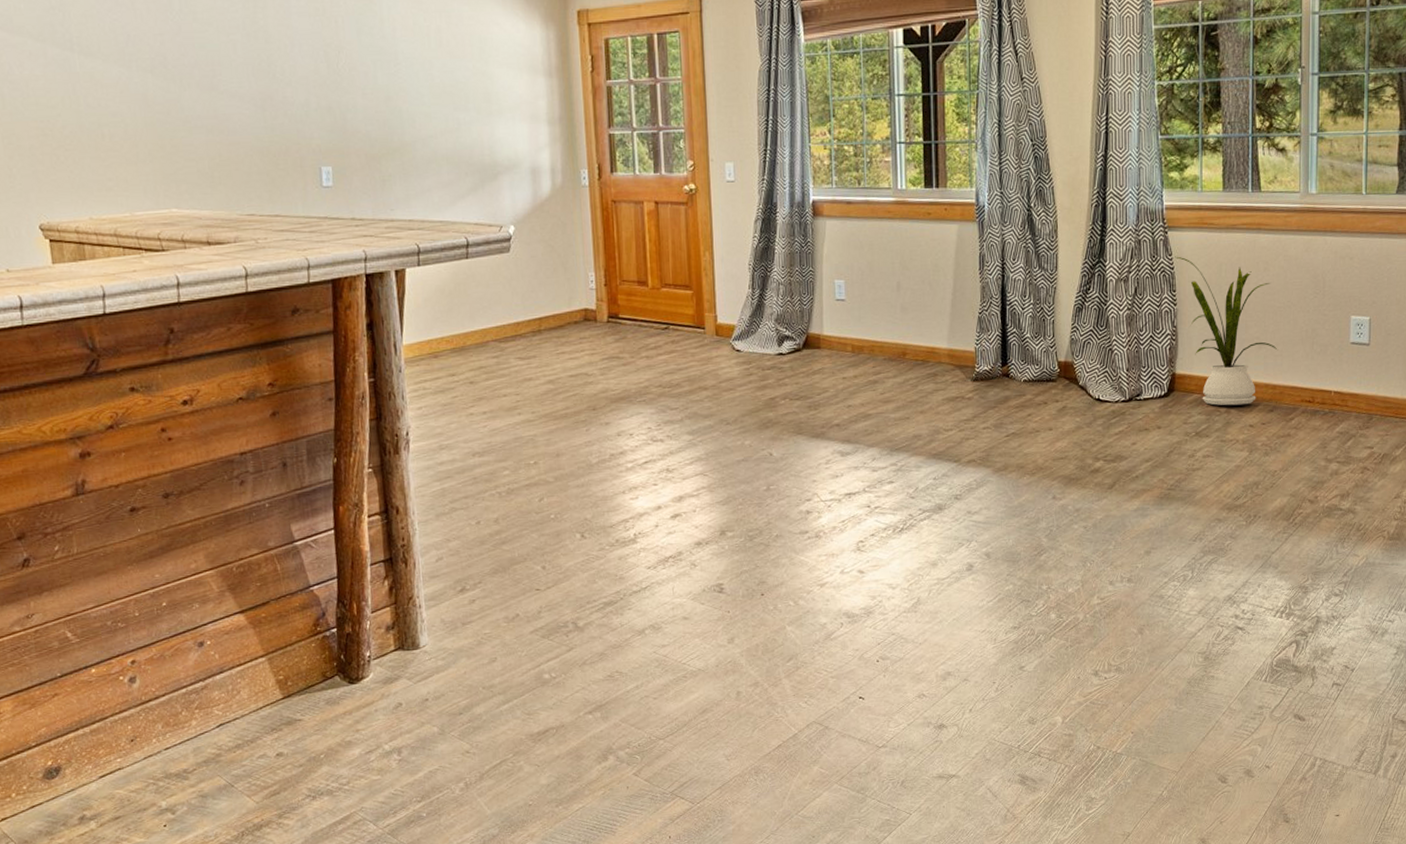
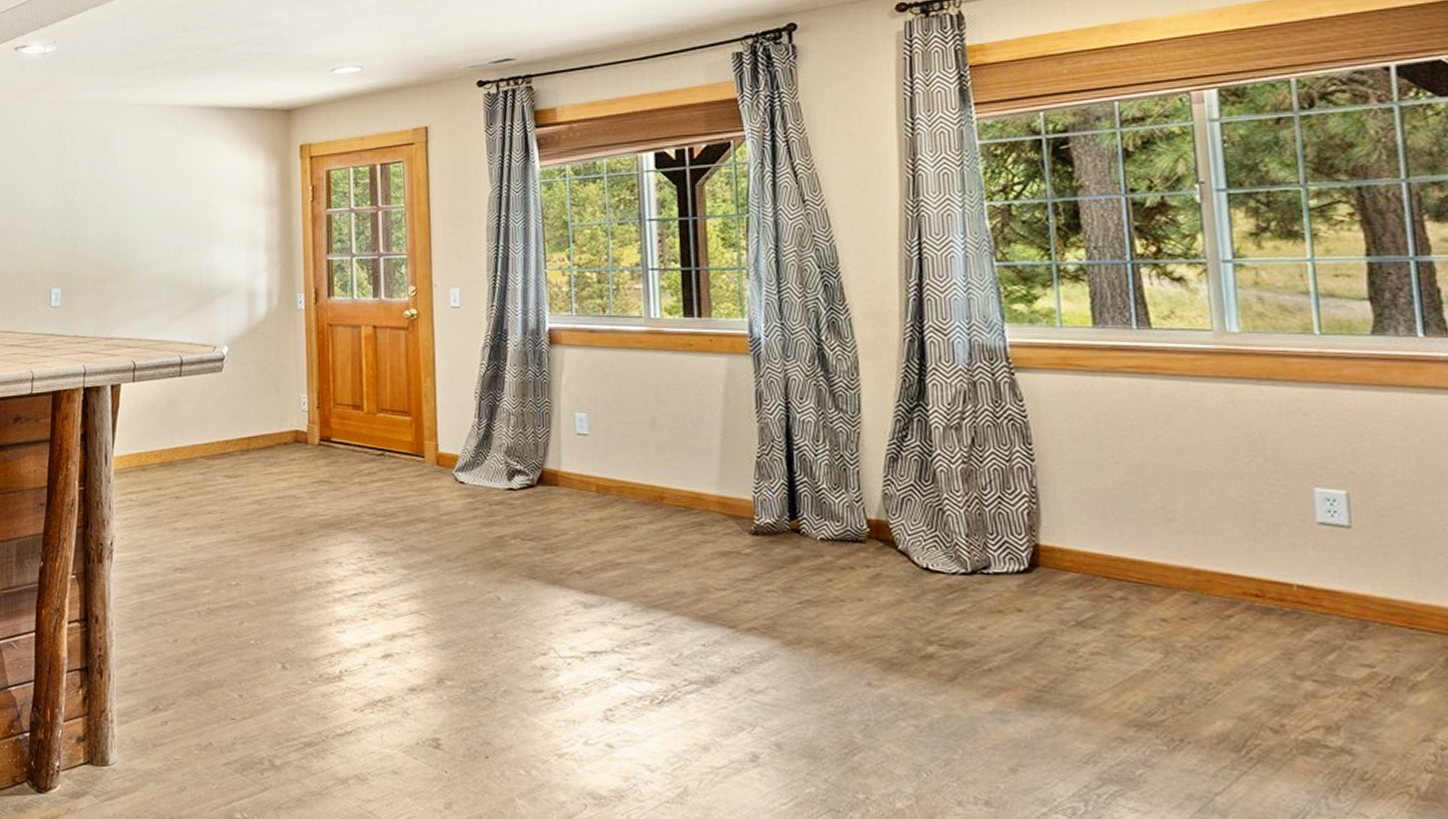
house plant: present [1175,256,1278,406] -> none [1027,402,1198,592]

